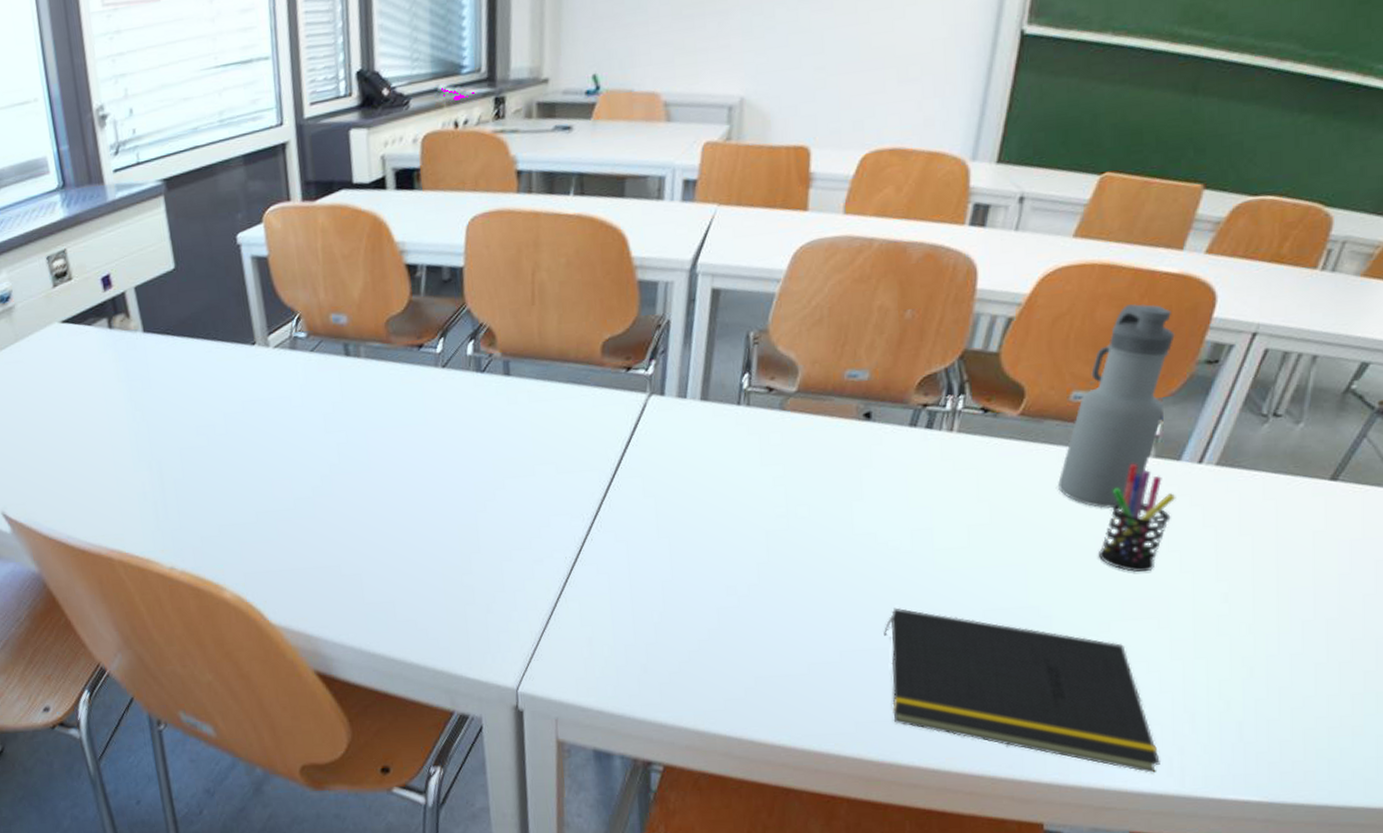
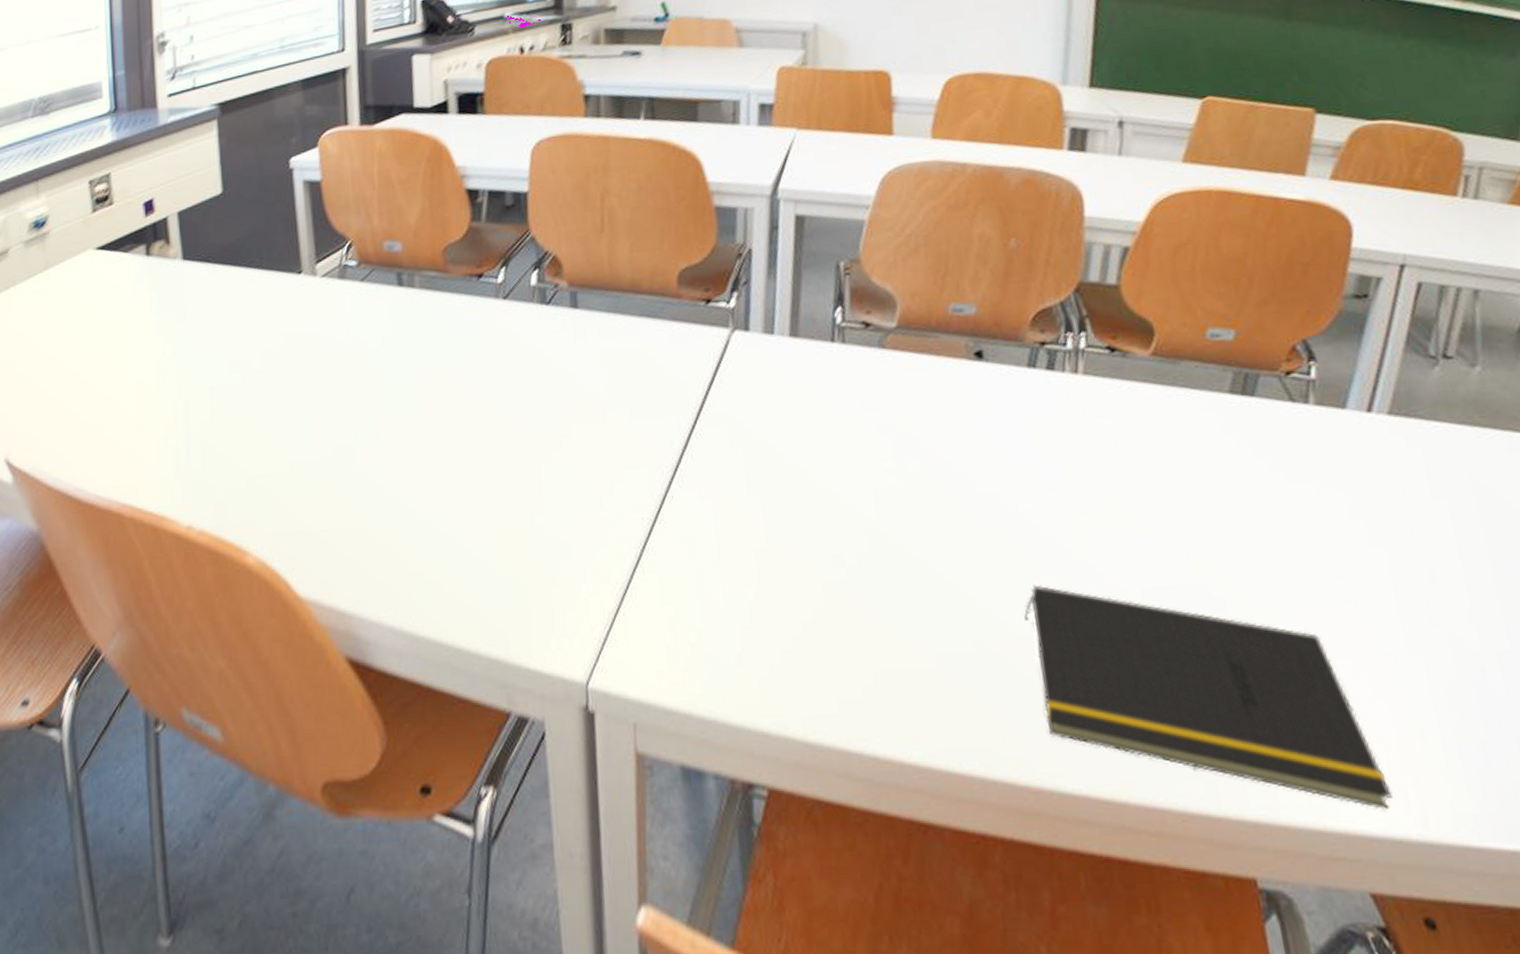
water bottle: present [1058,303,1175,509] -> none [1207,232,1316,465]
pen holder: present [1099,463,1176,572] -> none [1269,411,1349,544]

